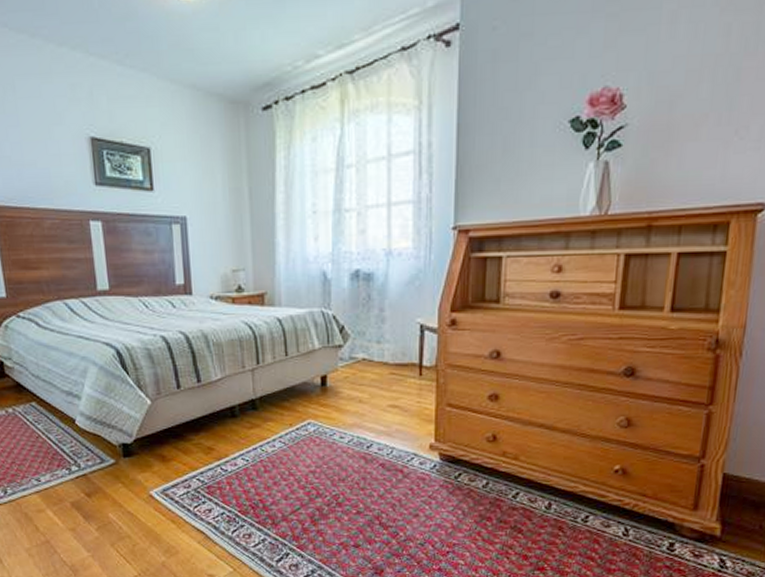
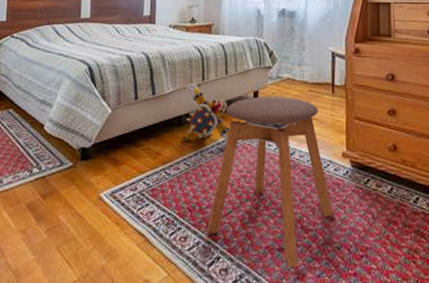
plush toy: none [237,368,305,436] -> present [182,83,239,142]
stool: none [273,381,417,564] -> present [207,97,333,268]

